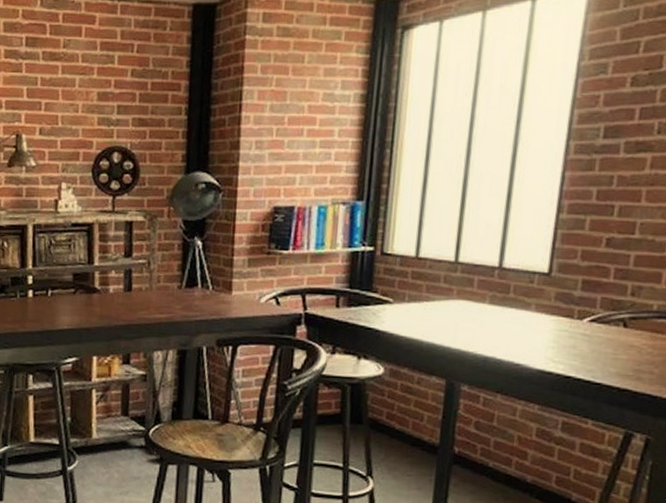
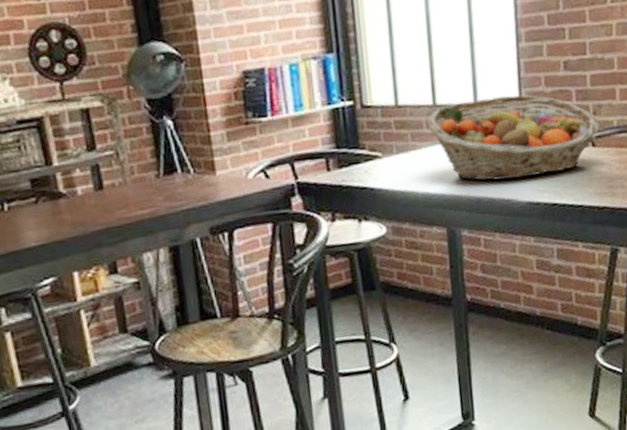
fruit basket: none [445,262,637,346] -> present [427,94,600,181]

